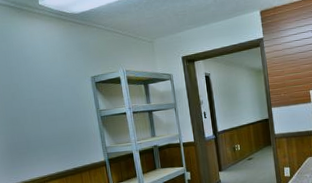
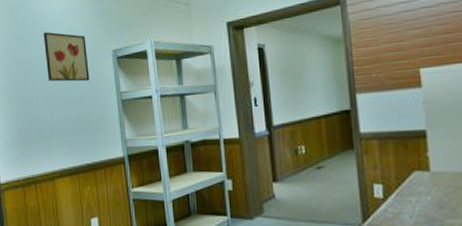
wall art: none [27,61,72,103] -> present [43,31,90,82]

